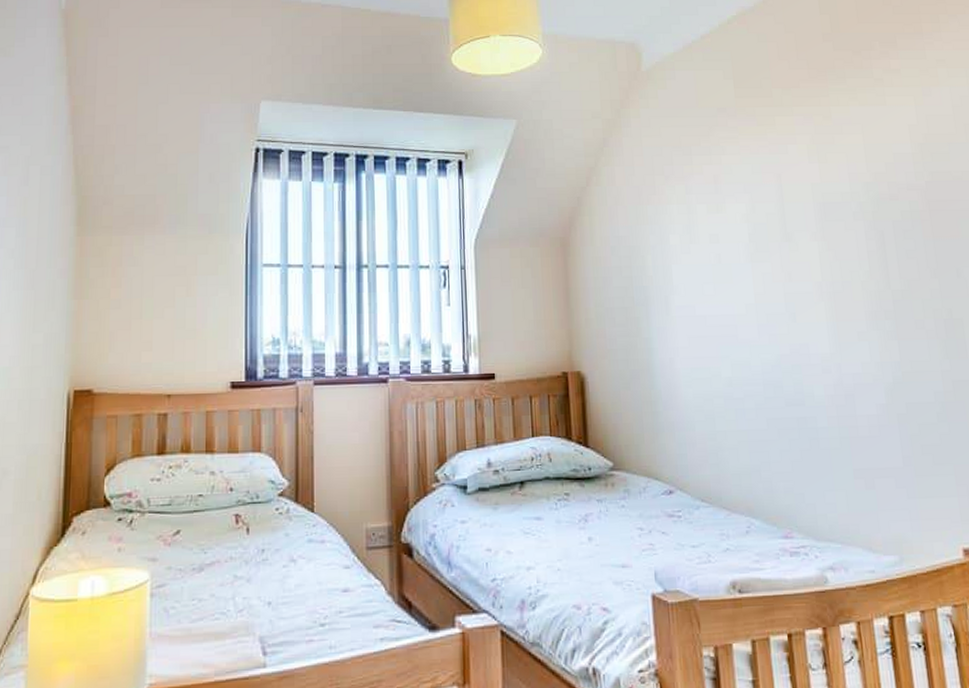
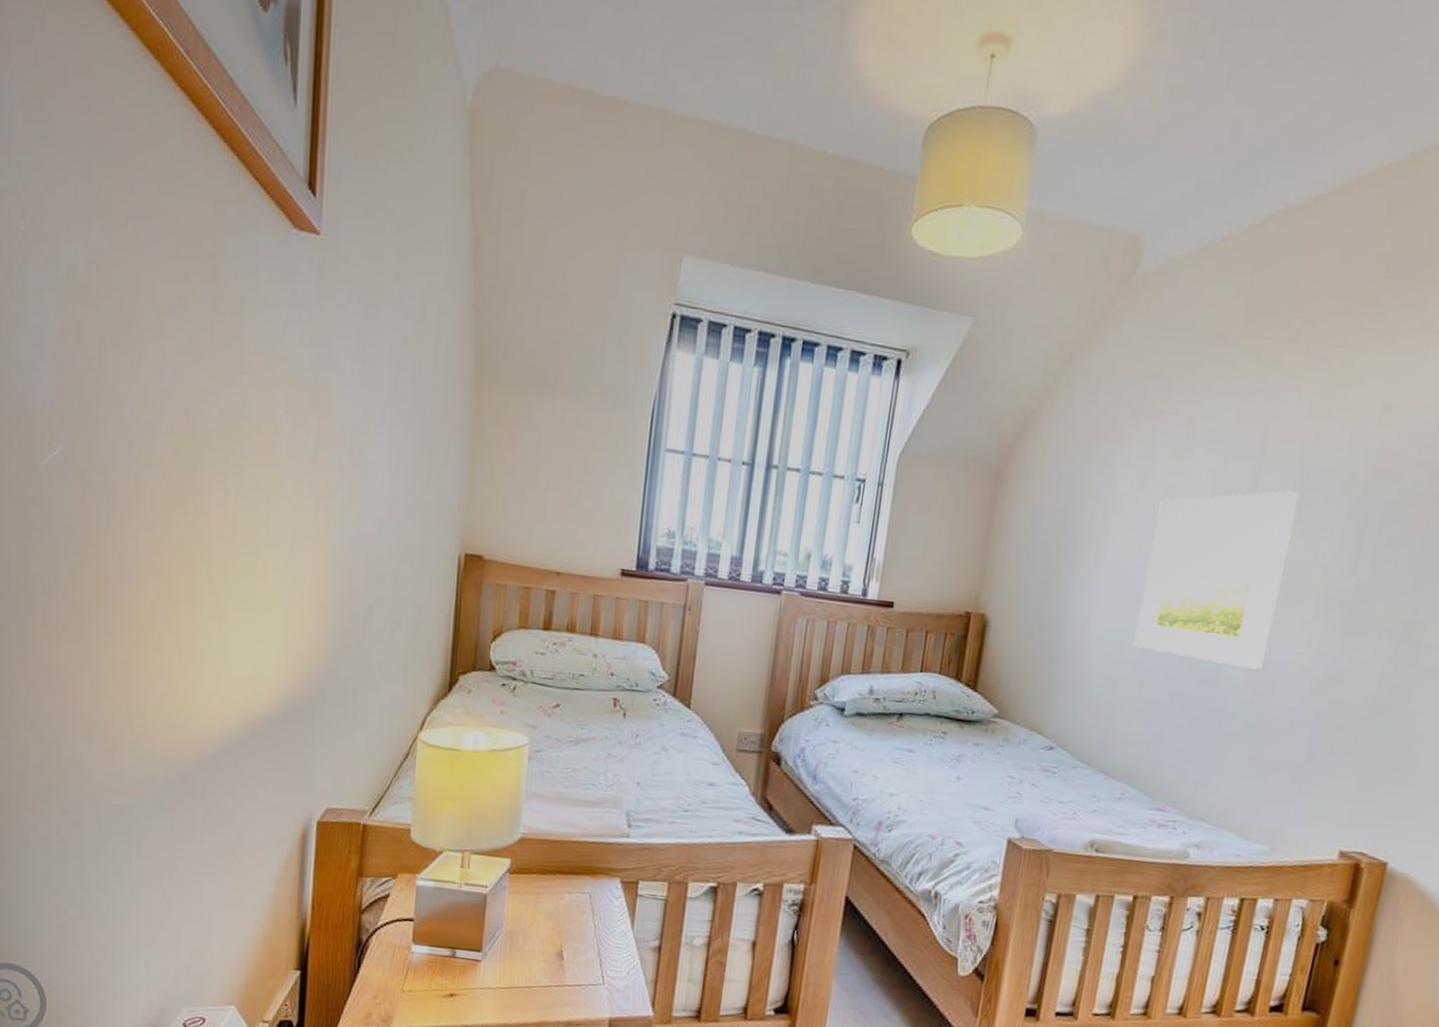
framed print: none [709,224,838,385] -> present [1133,491,1299,671]

